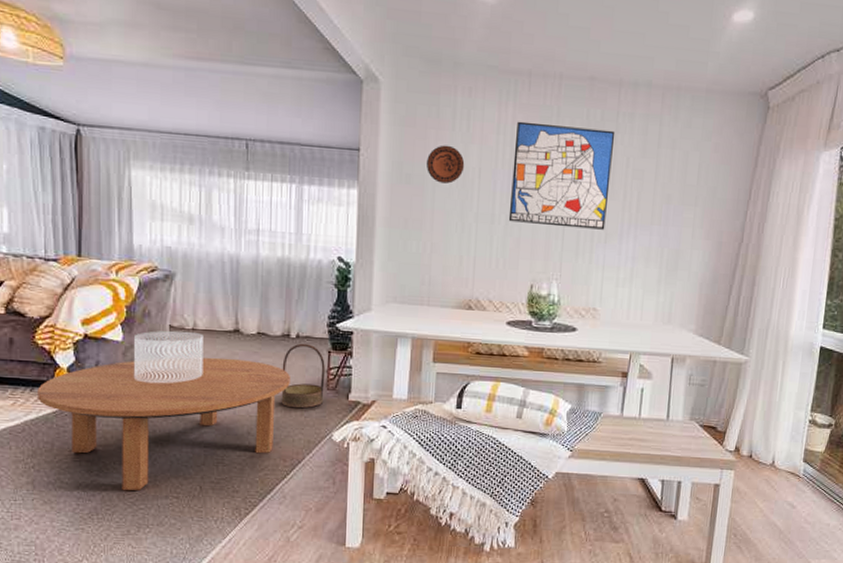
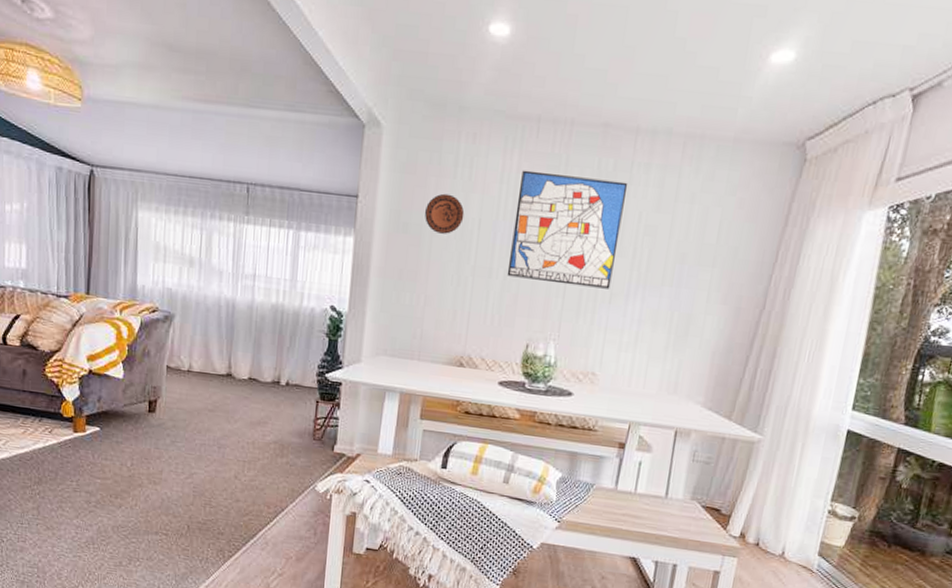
coffee table: present [38,357,290,491] -> none [45,397,278,525]
decorative bowl: present [133,330,204,384] -> none [131,370,198,423]
basket: present [281,343,325,409] -> none [268,391,313,457]

